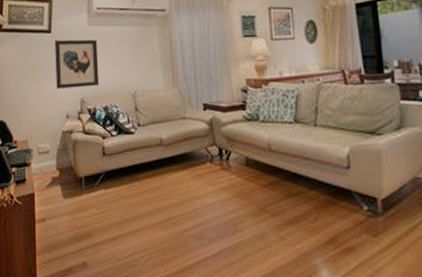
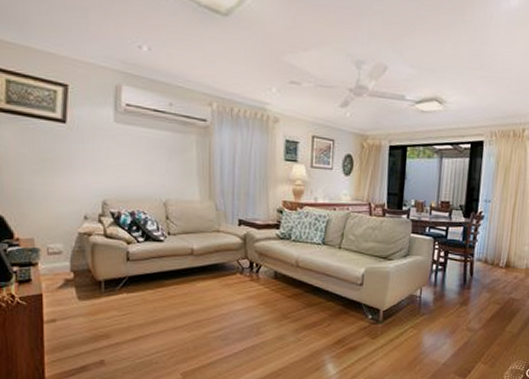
wall art: present [55,39,100,89] -> none [71,133,126,190]

